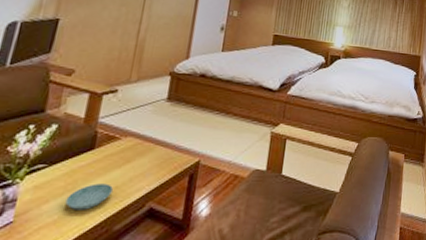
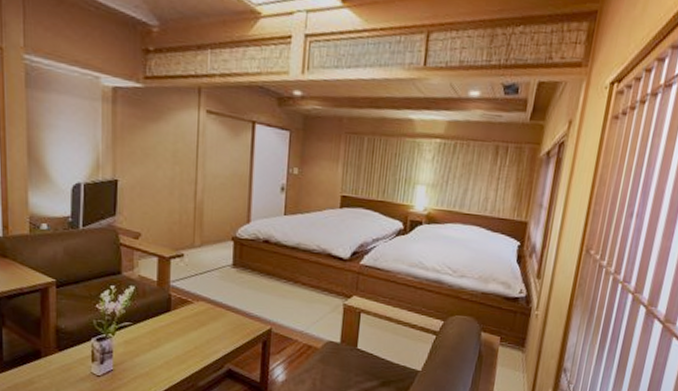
saucer: present [65,183,113,210] -> none [153,343,192,366]

